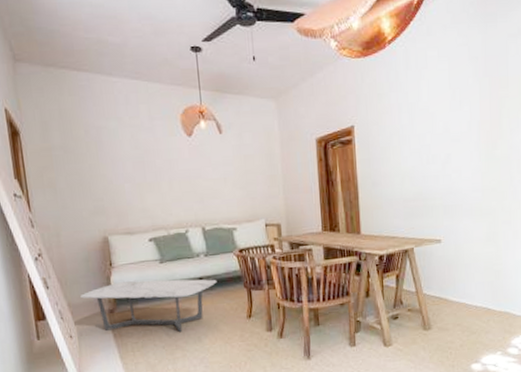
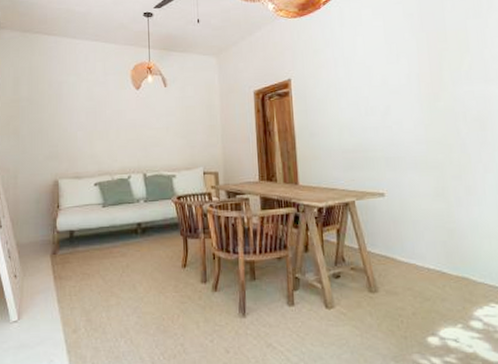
coffee table: present [80,279,217,333] -> none [28,223,155,279]

